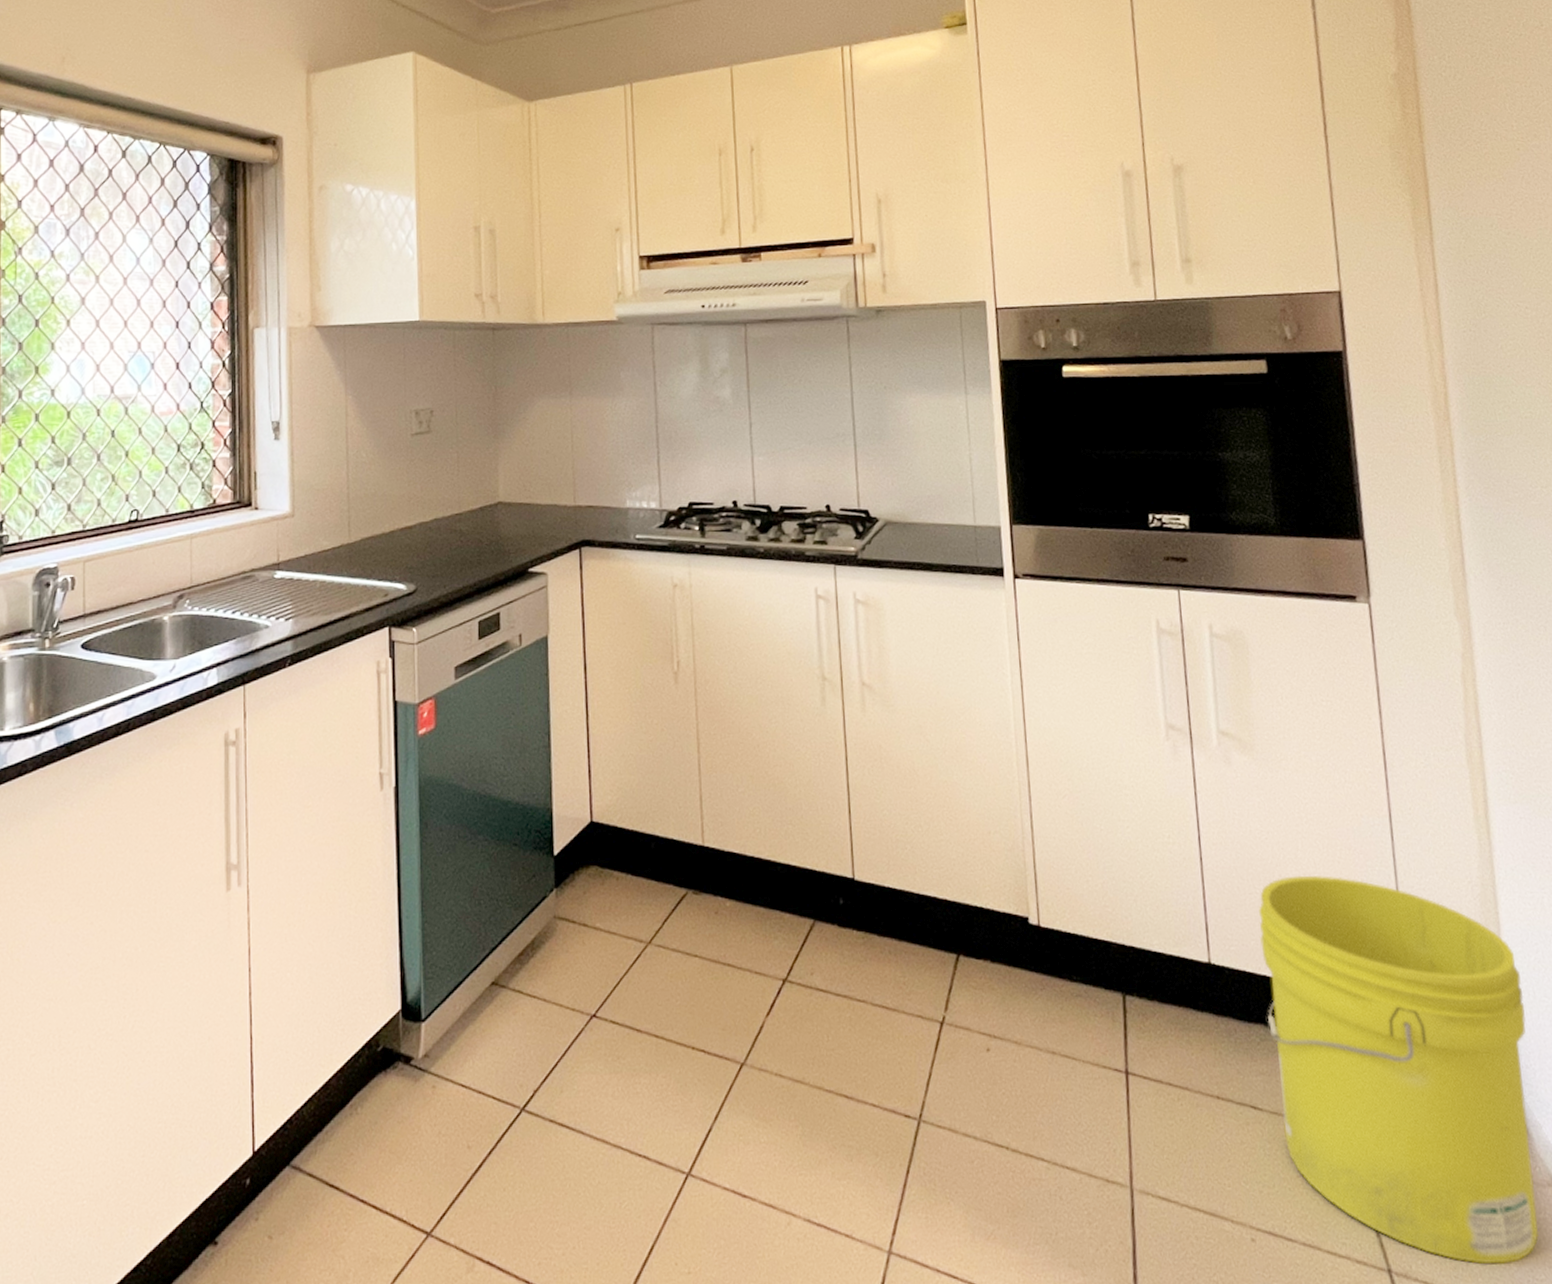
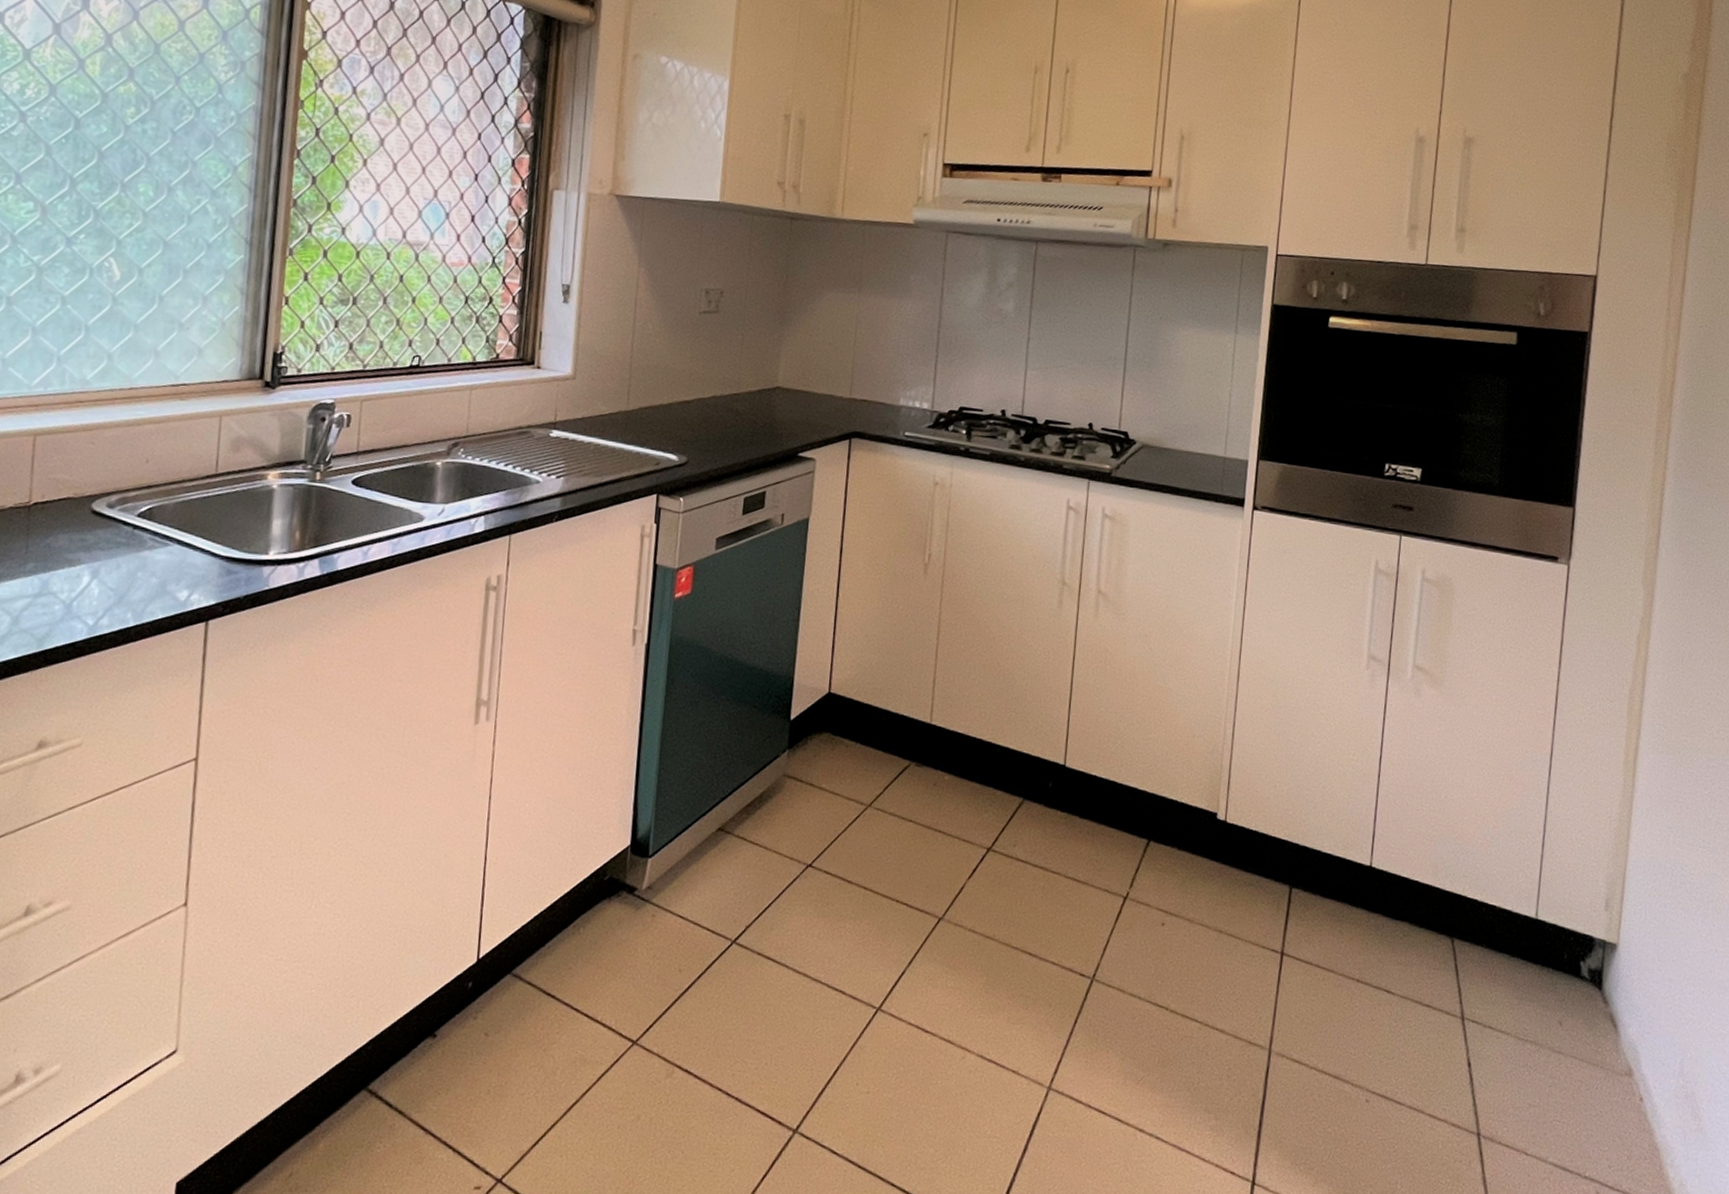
bucket: present [1259,875,1539,1264] -> none [1410,798,1637,1135]

